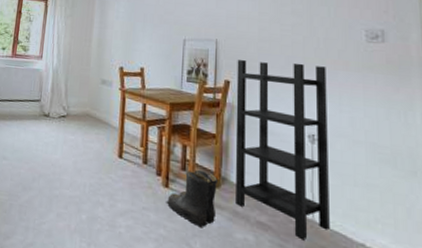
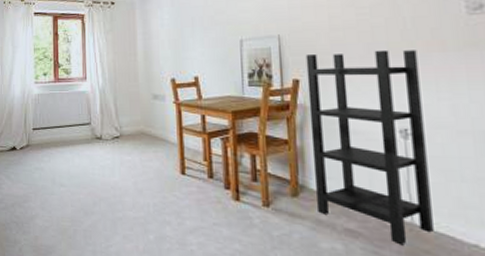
boots: present [166,169,218,227] -> none [238,179,297,239]

